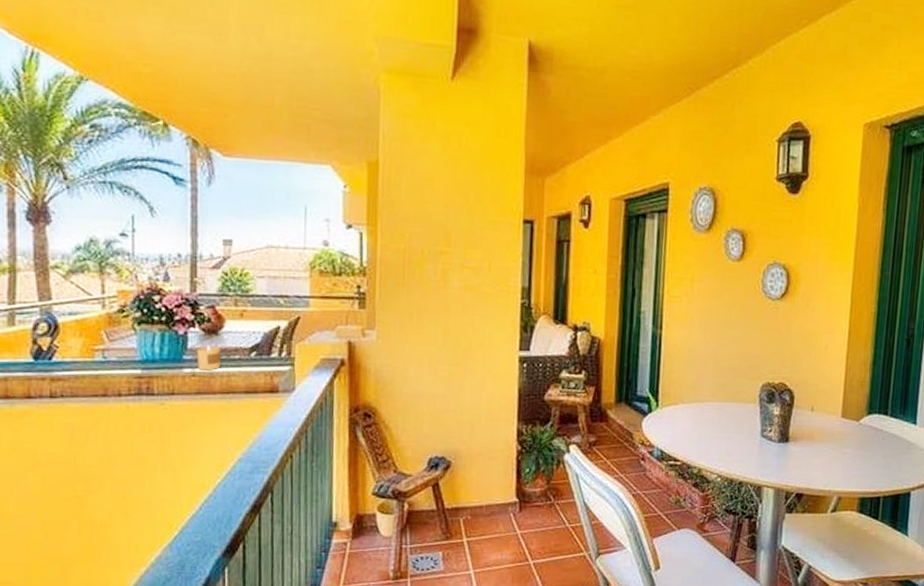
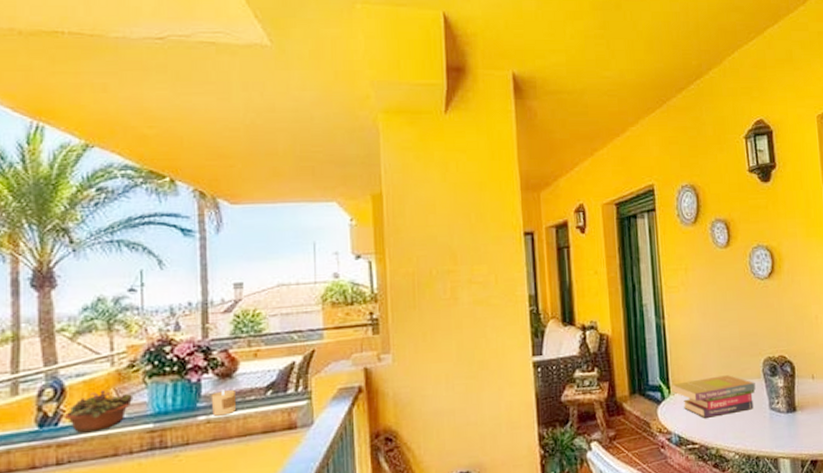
succulent planter: none [57,331,123,371] -> present [64,390,134,433]
books: none [660,395,749,437] -> present [671,375,756,418]

